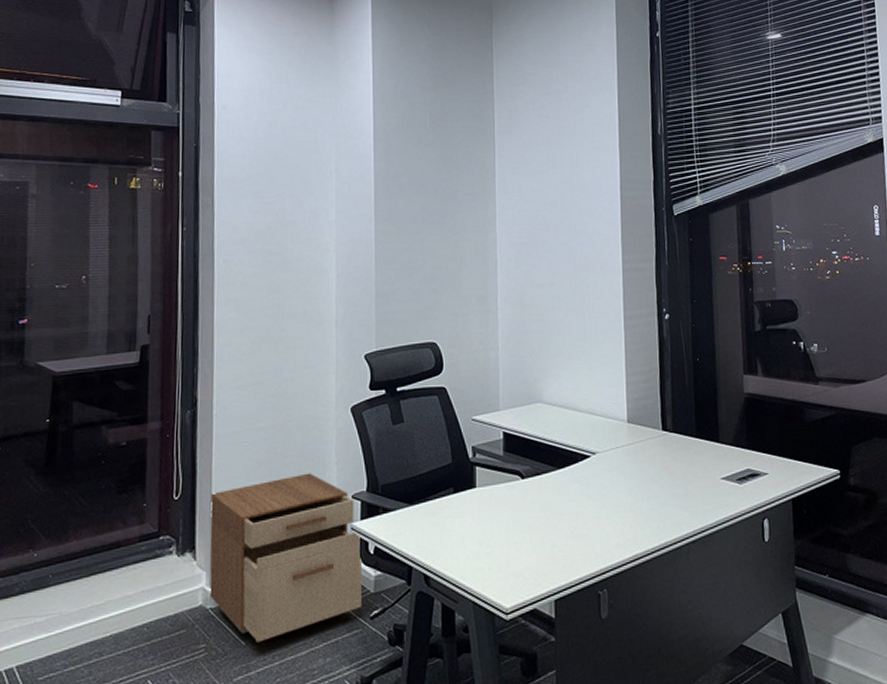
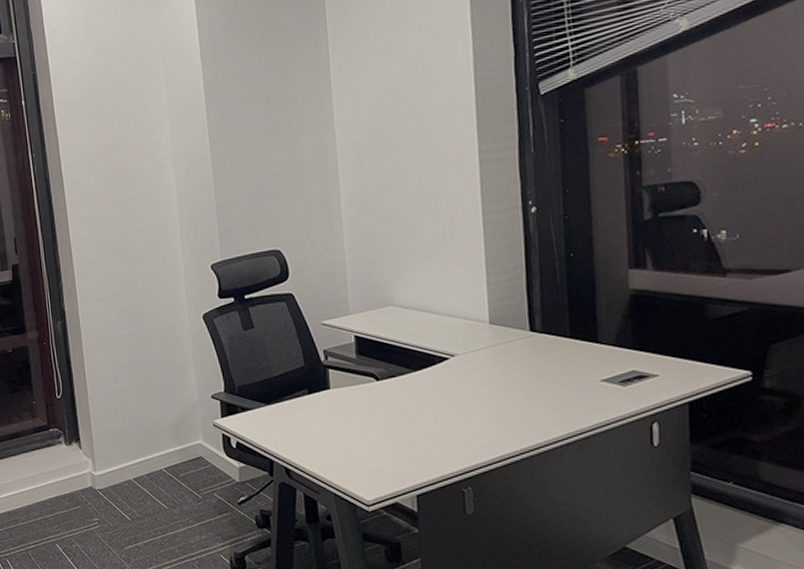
filing cabinet: present [209,473,362,643] -> none [87,375,229,519]

